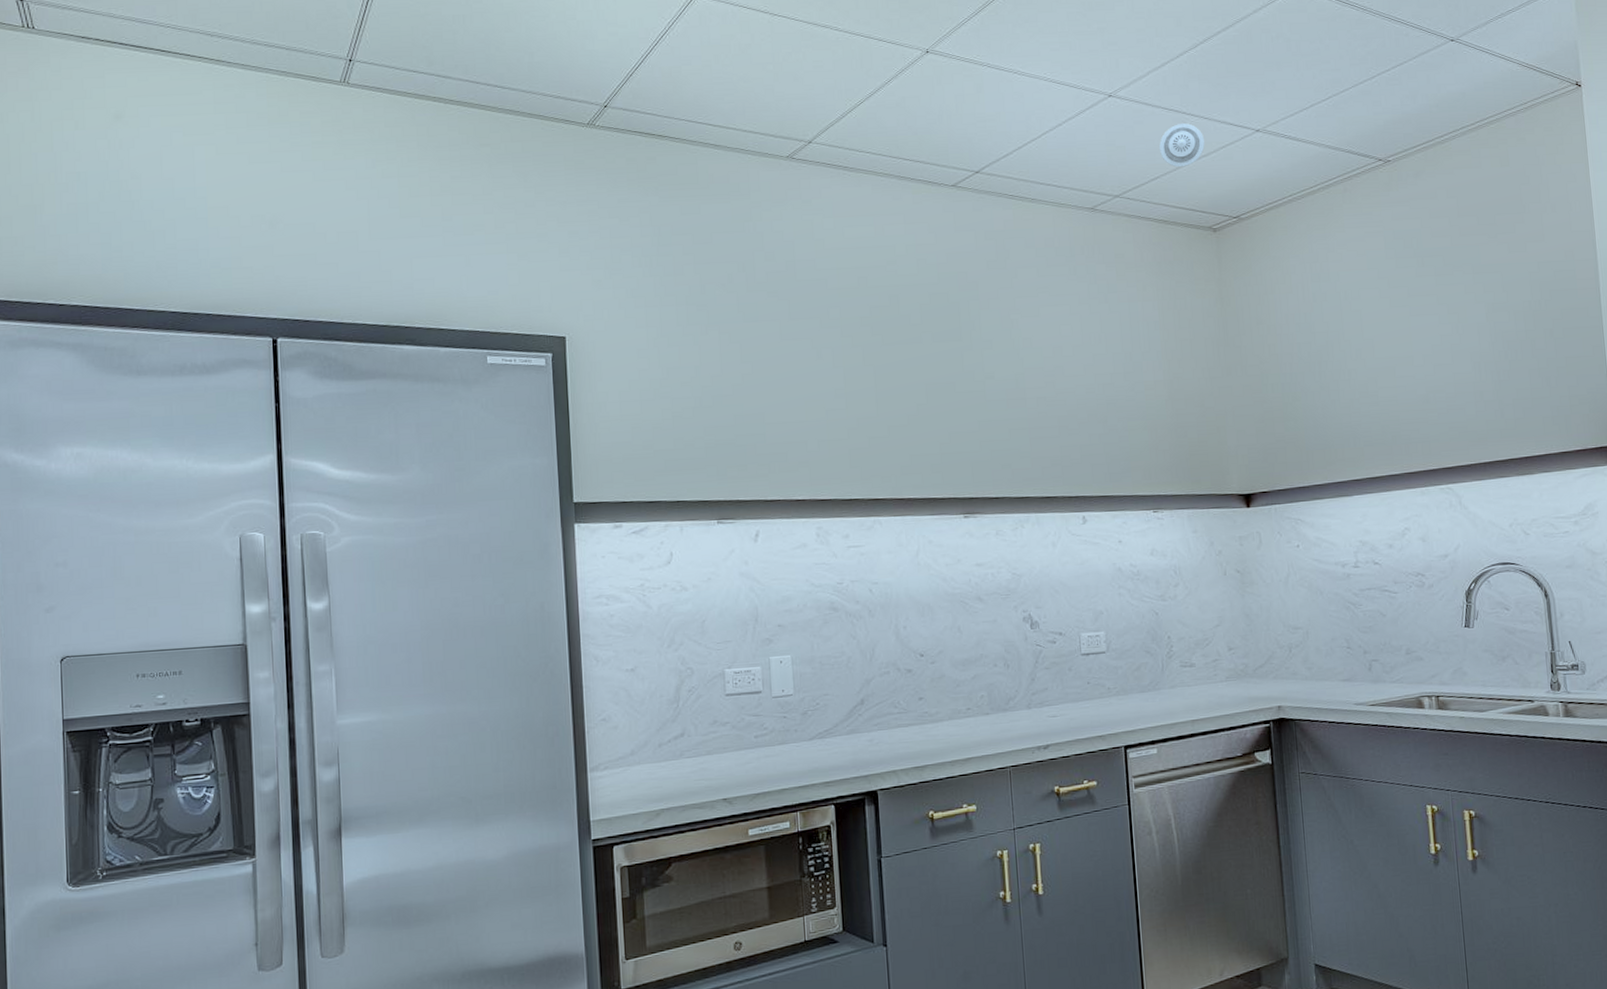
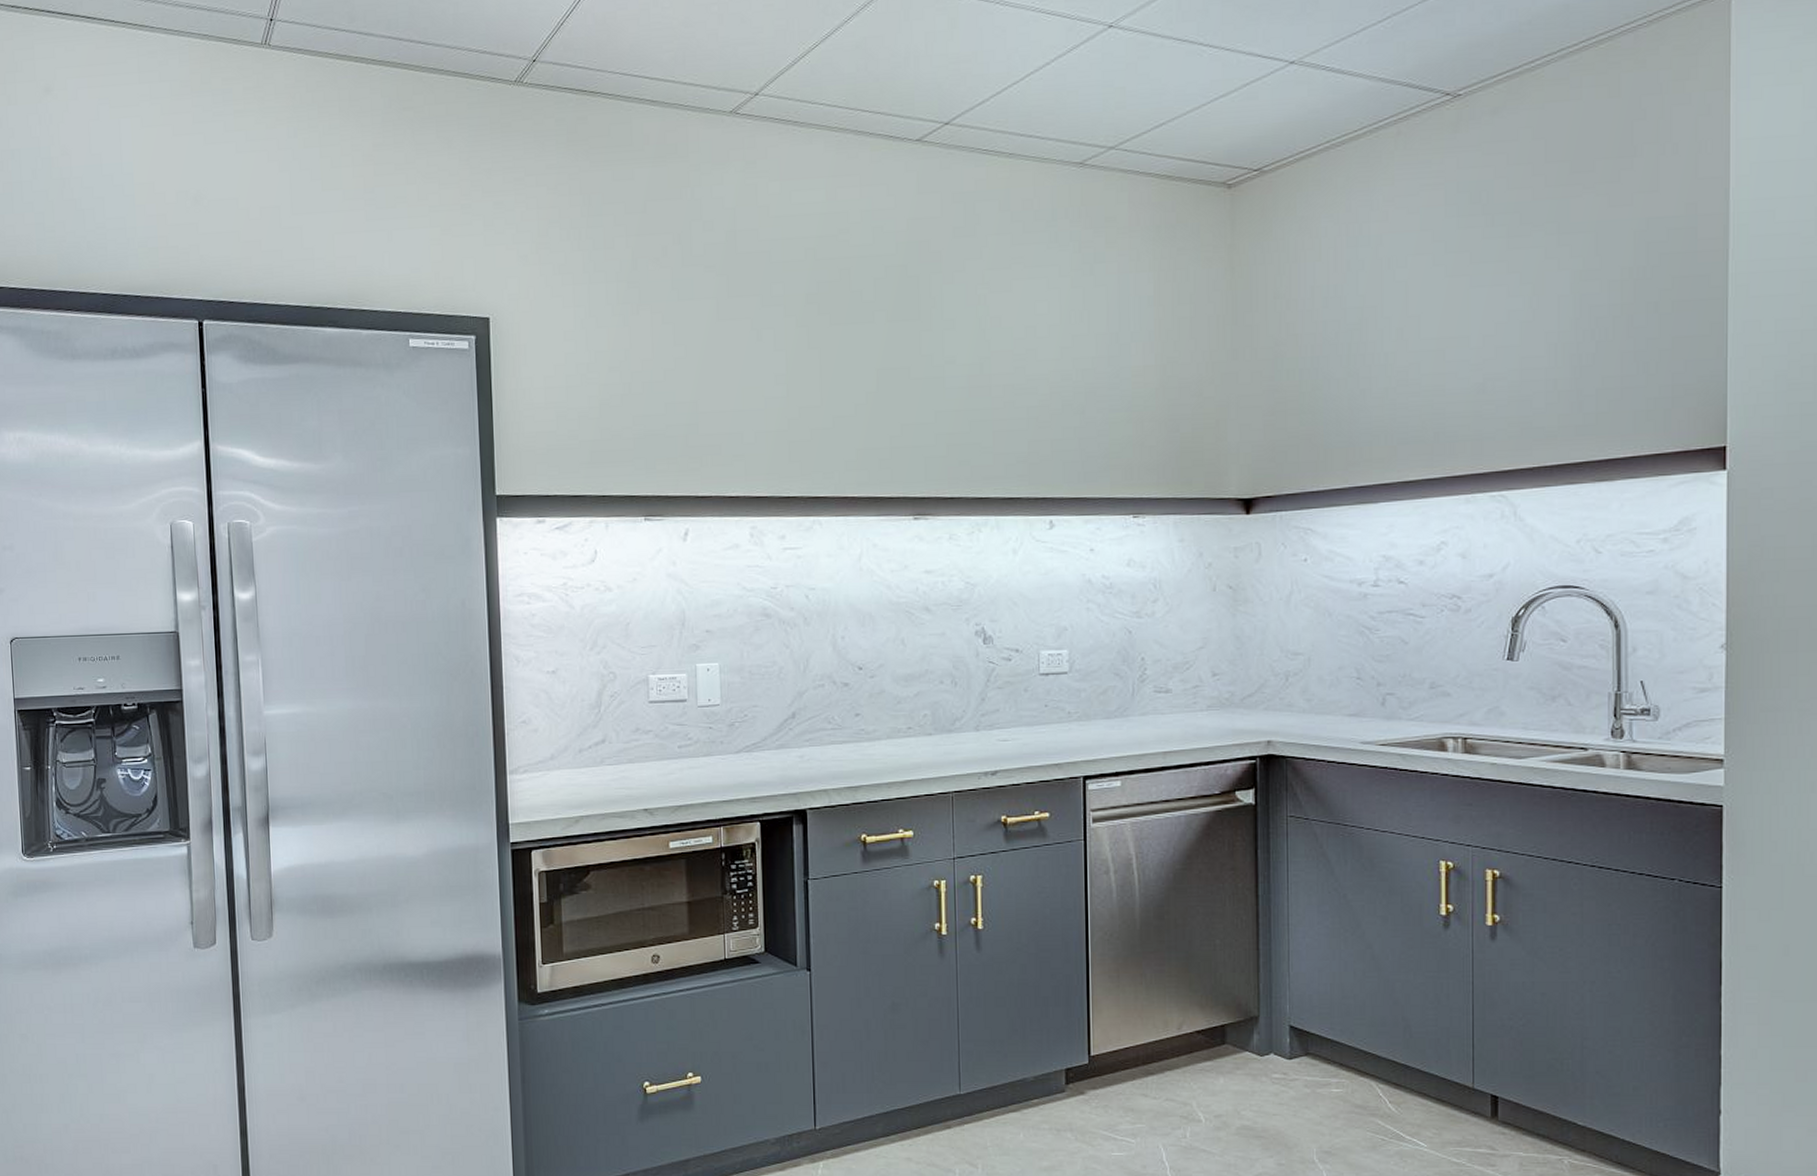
smoke detector: present [1159,123,1205,168] -> none [1168,56,1224,111]

